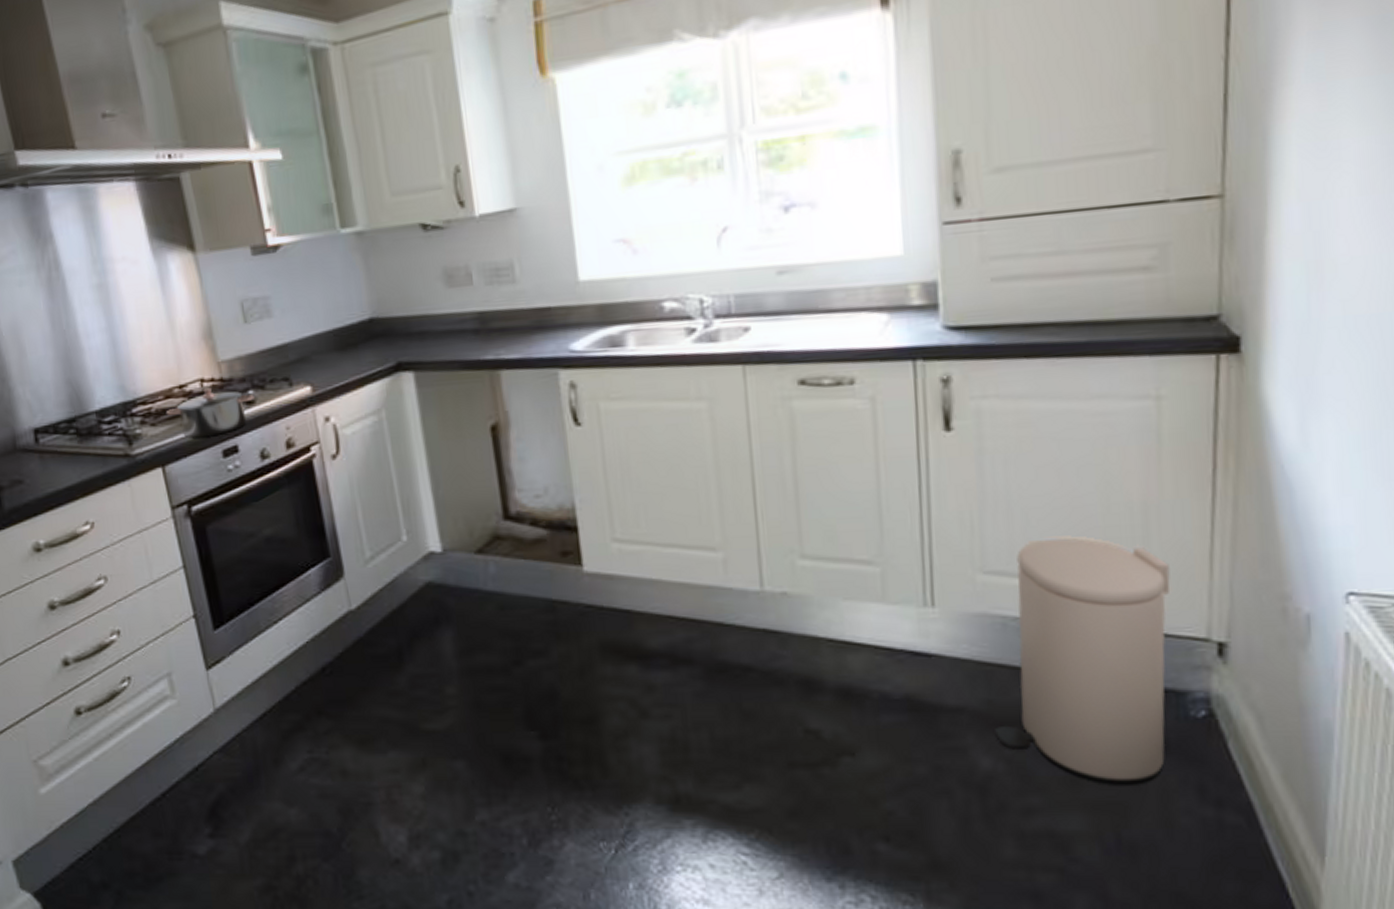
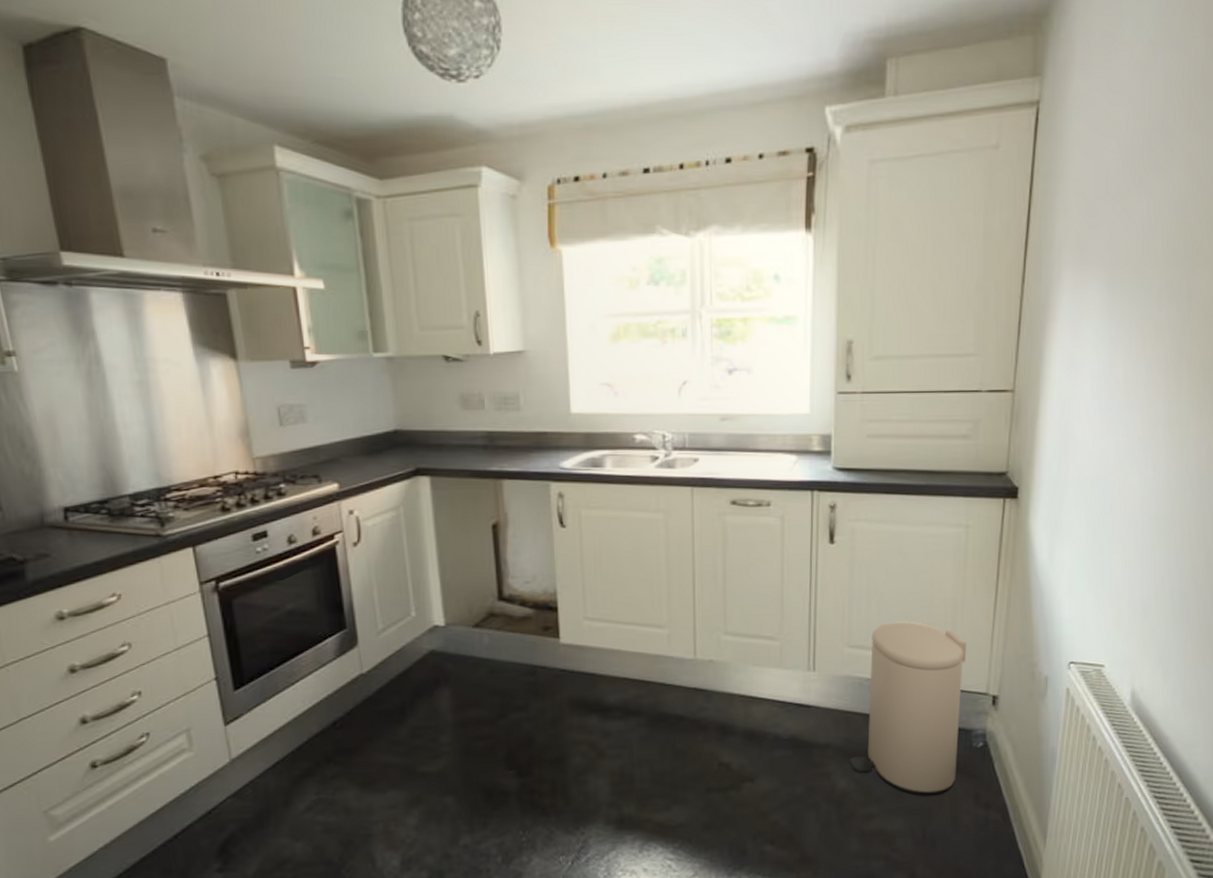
cooking pot: present [165,388,255,439] -> none [199,480,285,523]

